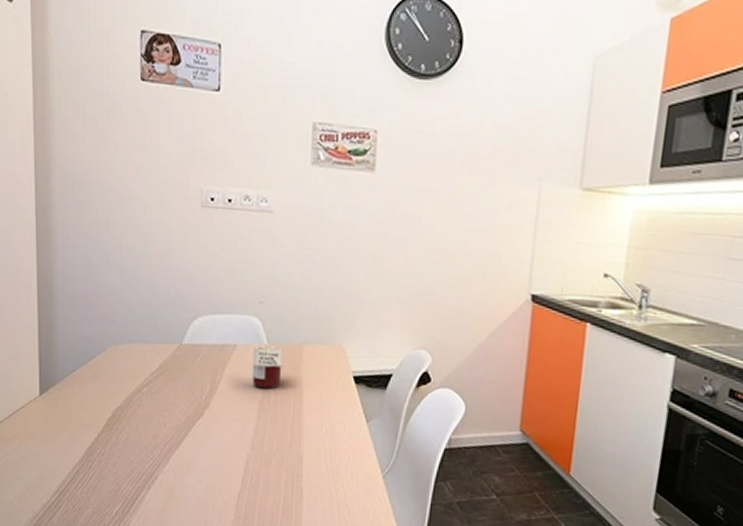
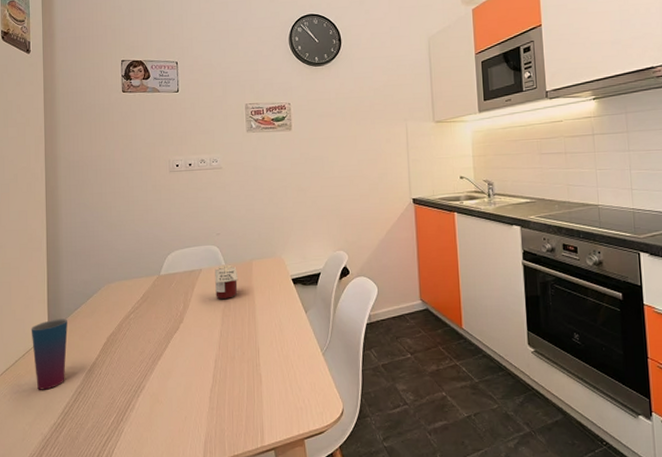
cup: none [18,378,64,462] -> present [31,318,68,390]

